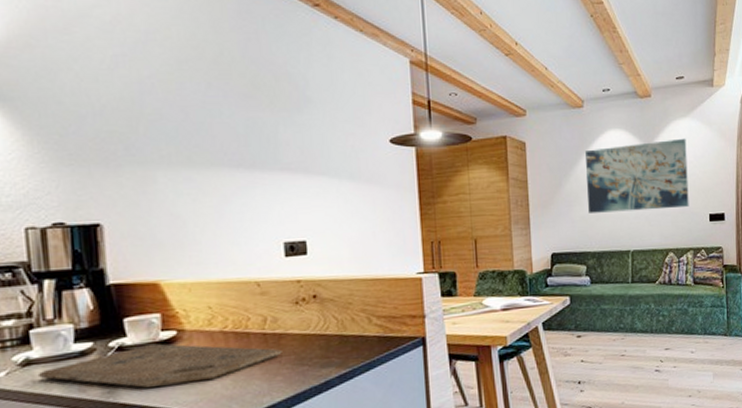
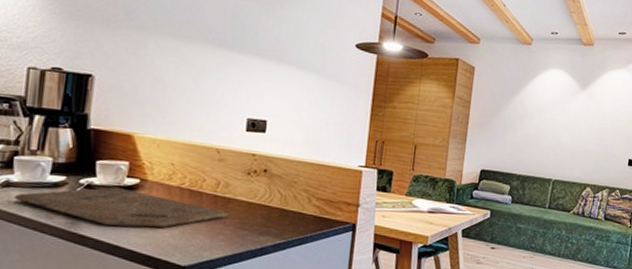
wall art: present [584,138,689,213] -> none [520,83,619,149]

